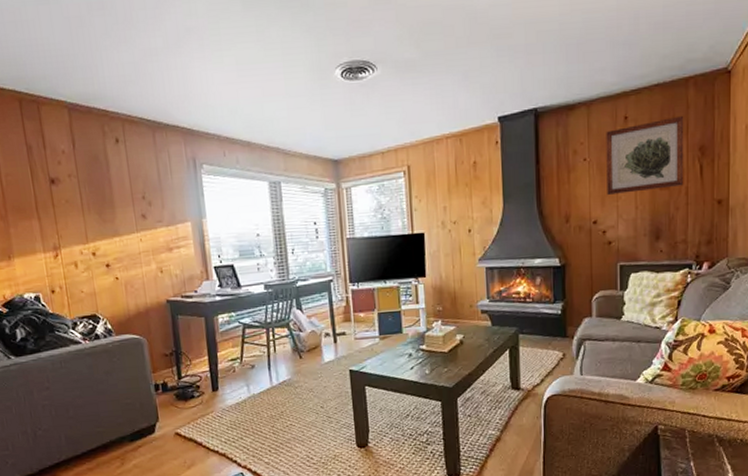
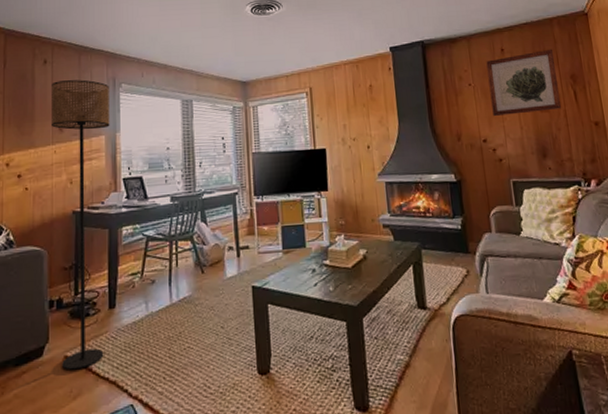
floor lamp: none [127,160,212,445] -> present [52,79,110,370]

